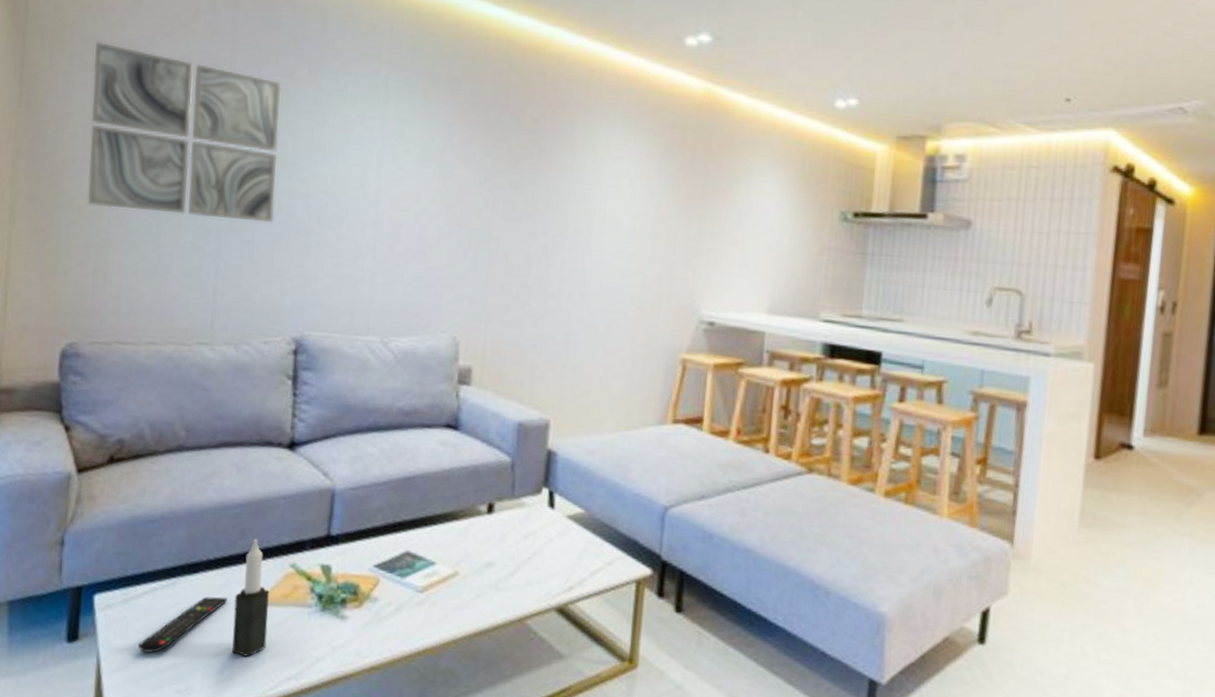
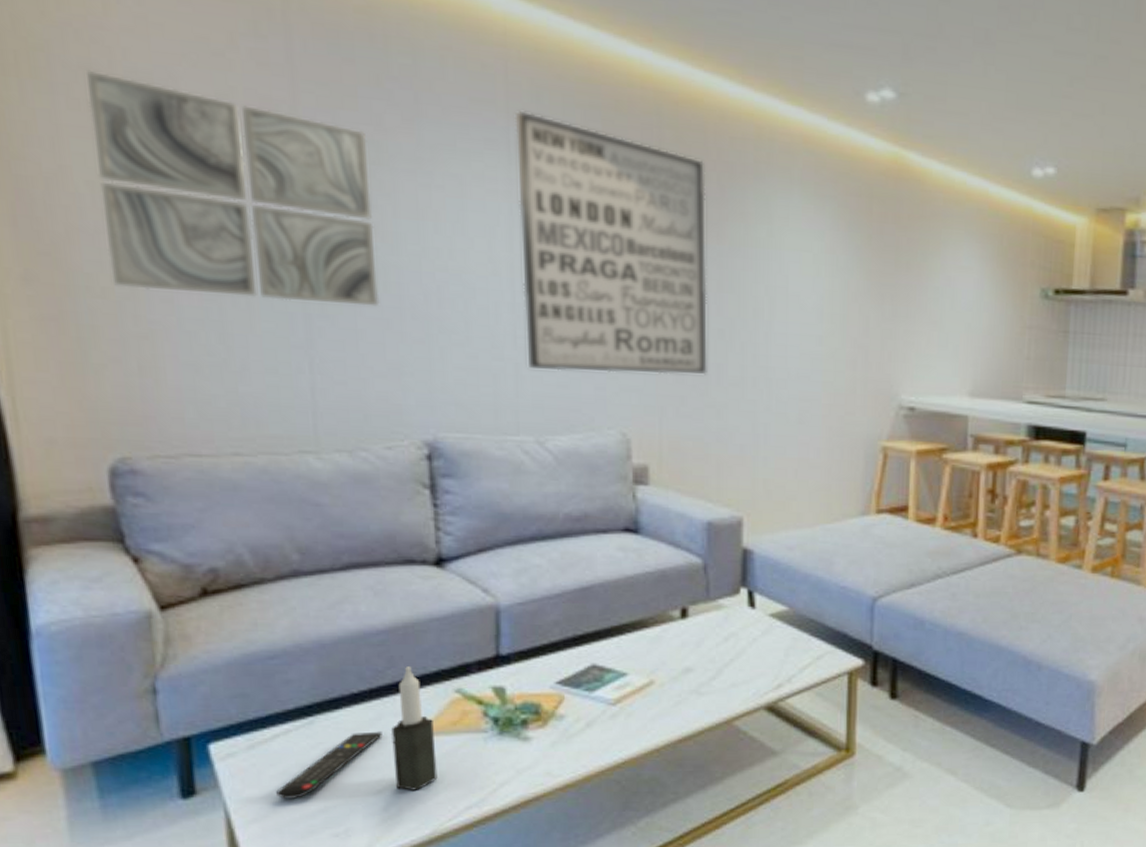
wall art: none [382,61,543,287] -> present [514,110,709,375]

